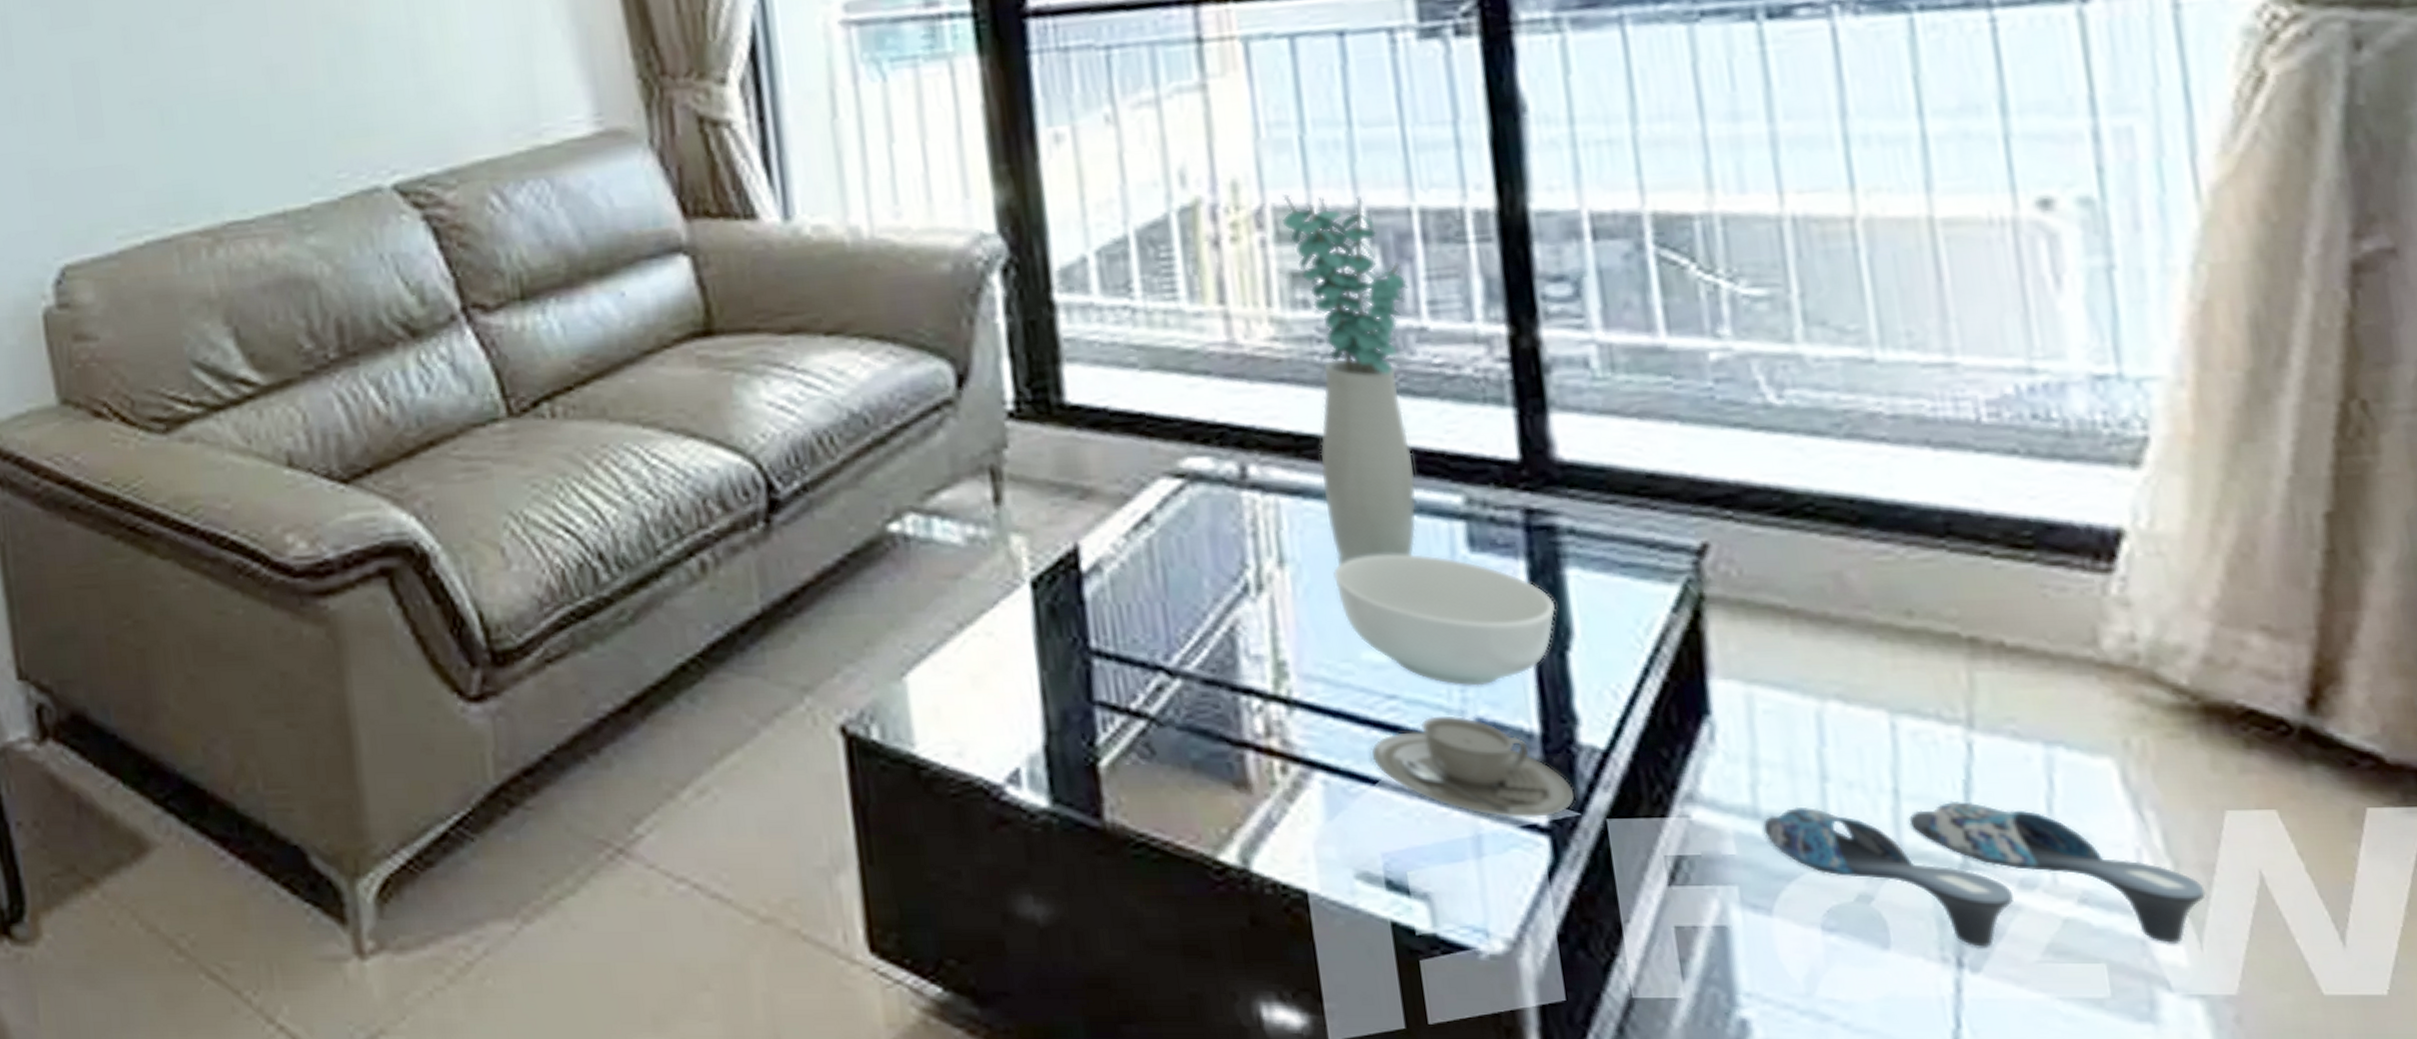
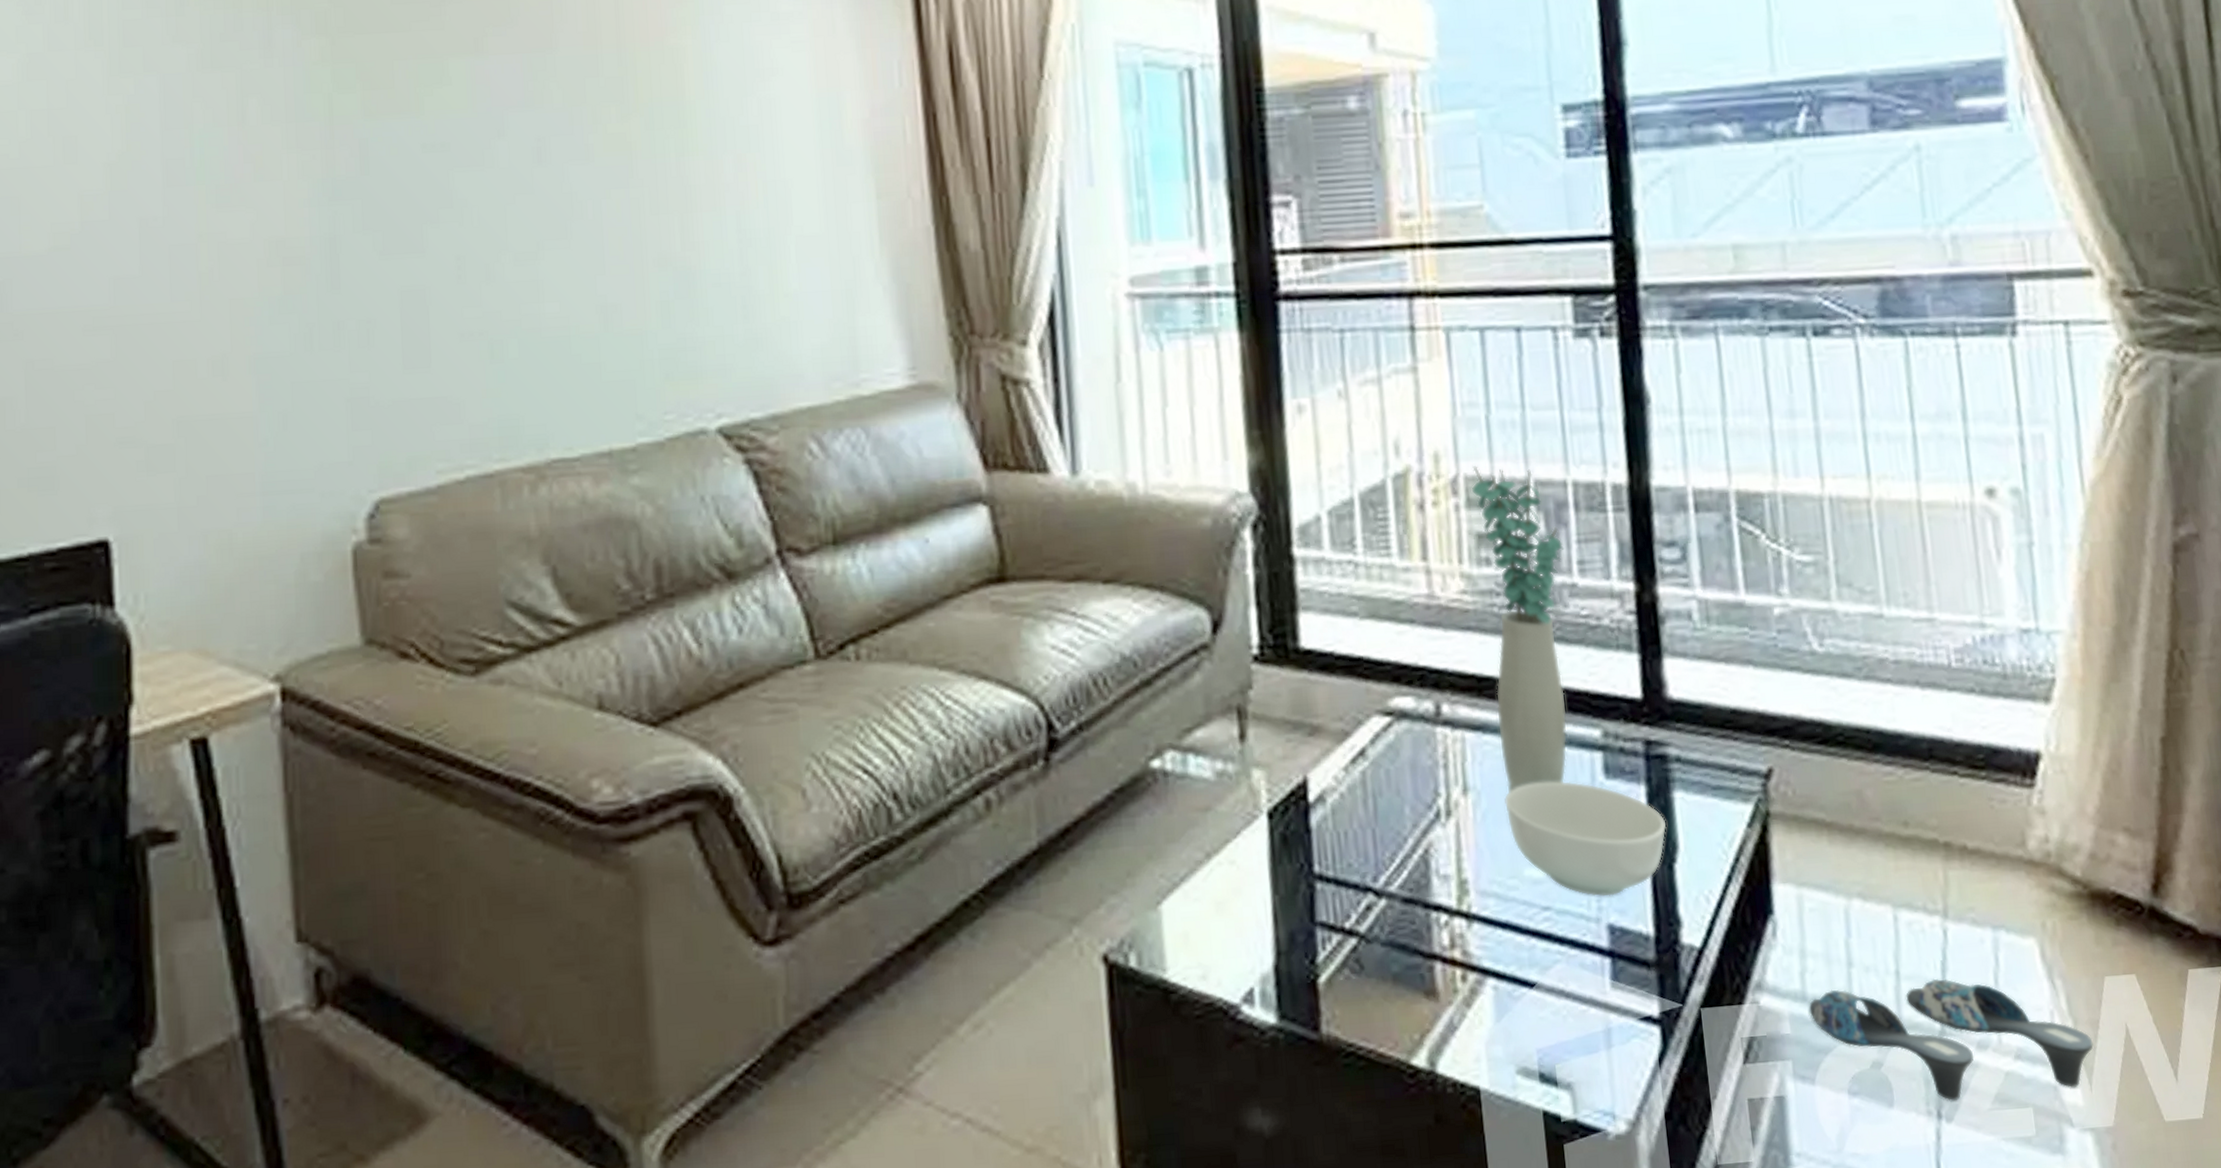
teacup: present [1371,715,1575,818] -> none [1530,923,1678,1011]

